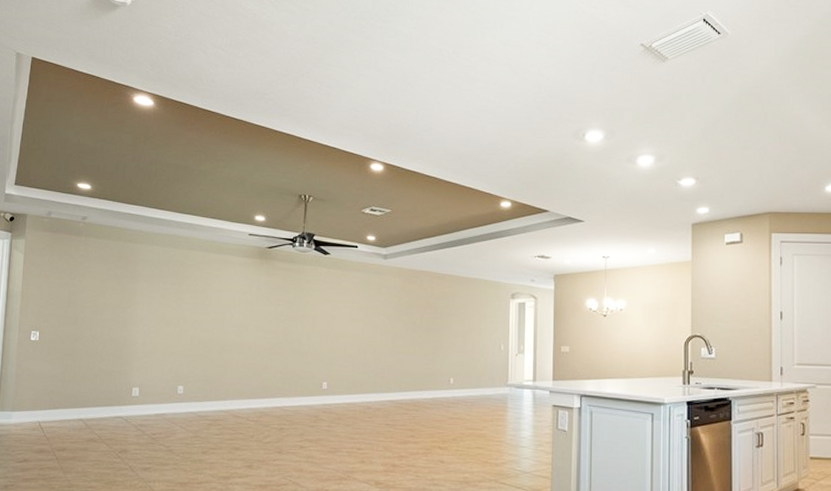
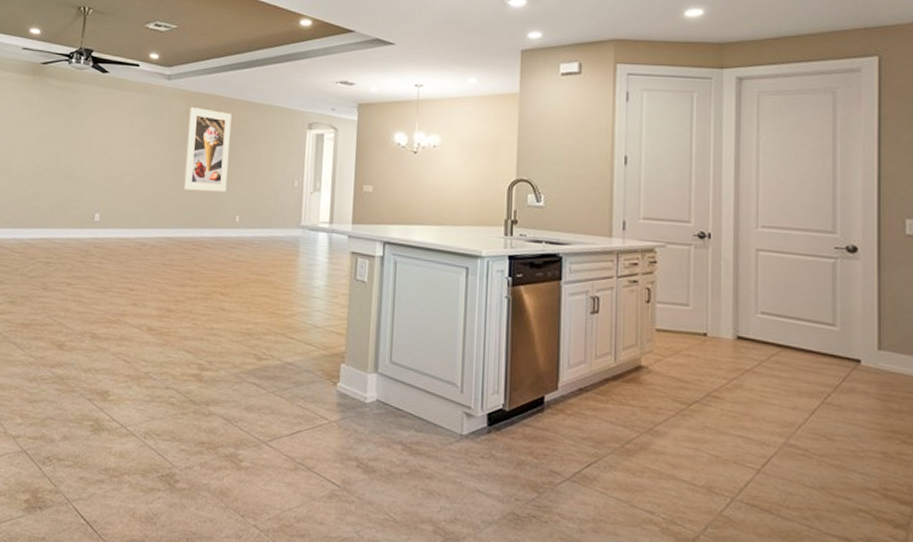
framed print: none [402,283,443,358] -> present [184,107,232,192]

